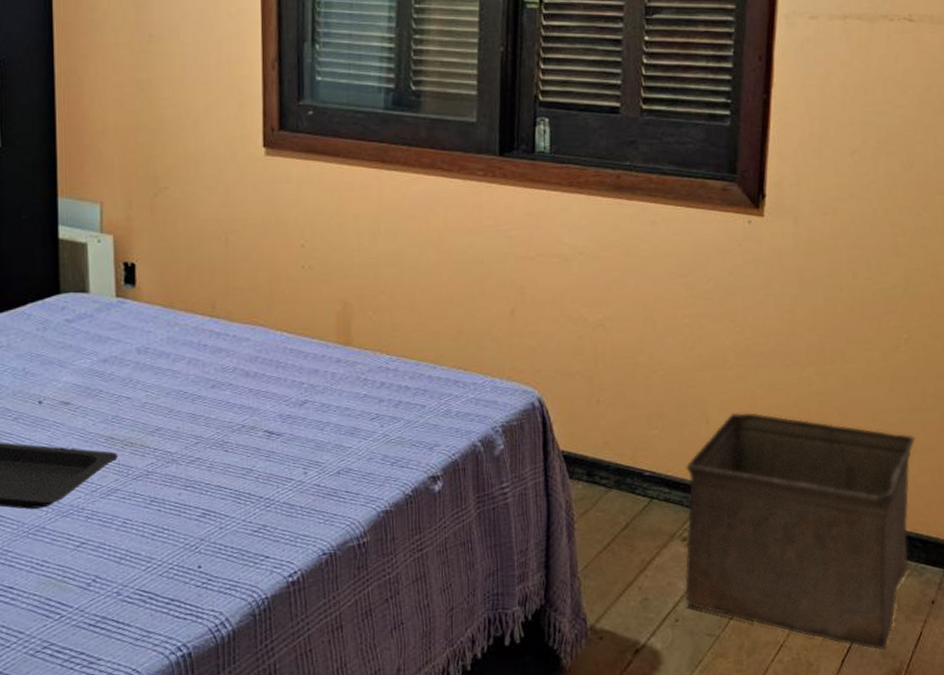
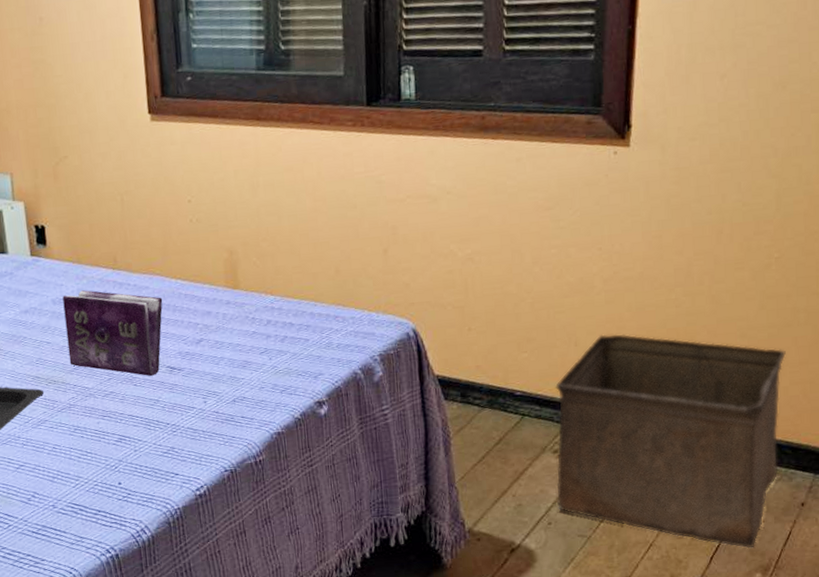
book: none [149,339,265,441] -> present [62,290,163,376]

